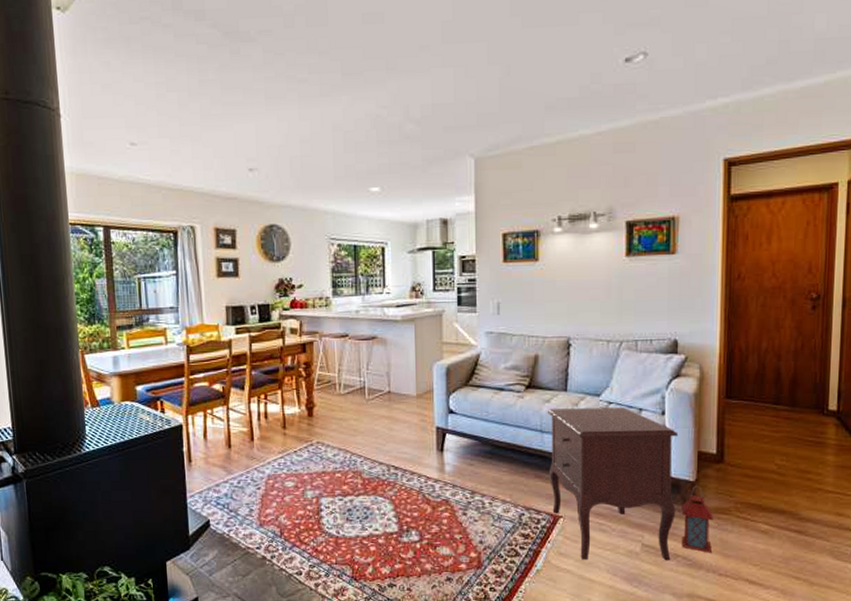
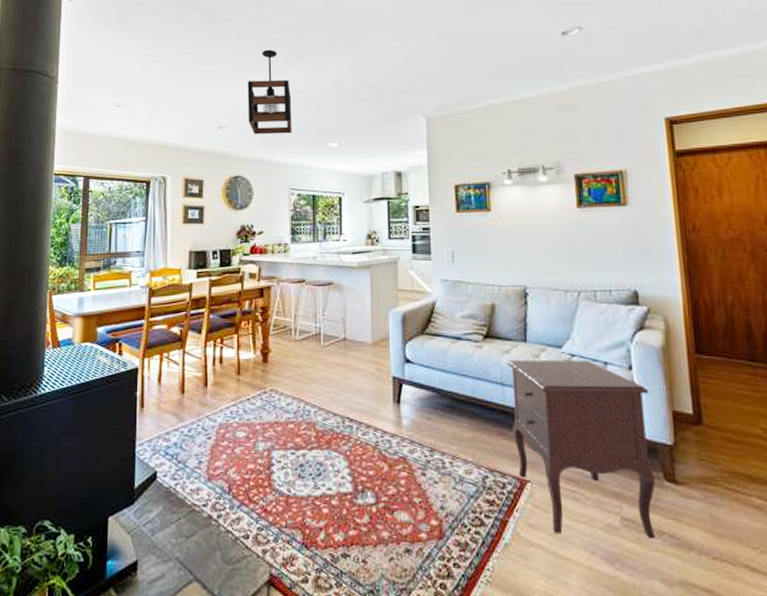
pendant light: none [278,76,330,178] -> present [247,49,292,135]
lantern: present [681,485,714,553] -> none [661,449,703,531]

